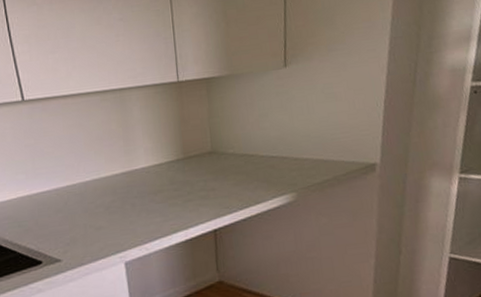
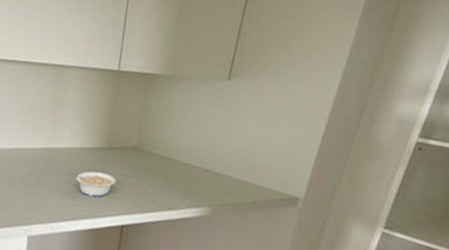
legume: none [152,183,200,210] -> present [69,171,116,198]

